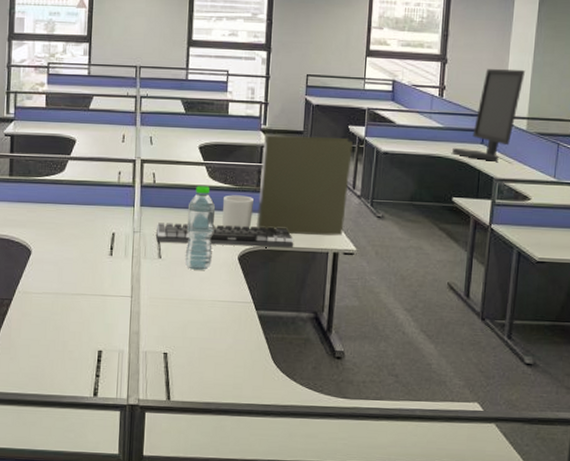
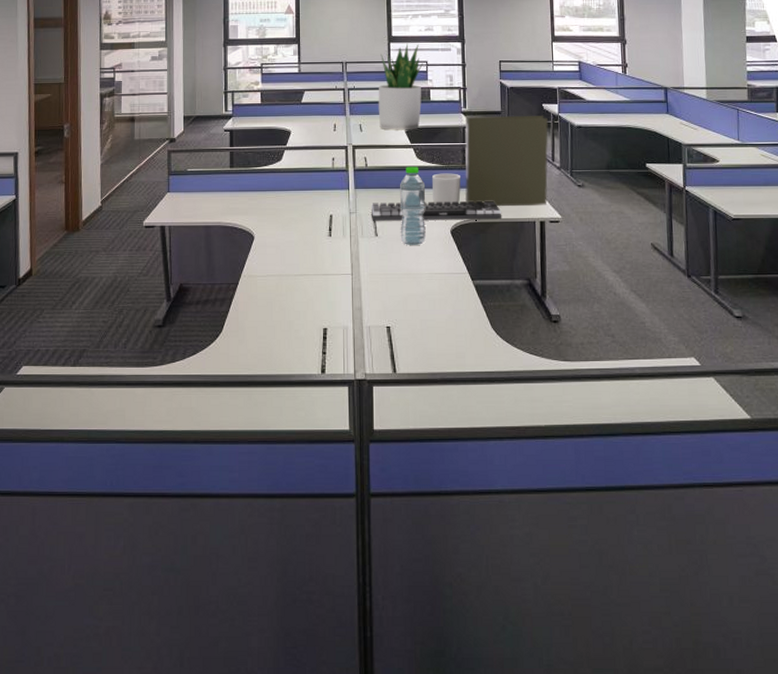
planter: none [171,49,223,146] -> present [378,43,423,131]
computer monitor: present [452,69,525,163] -> none [641,45,699,130]

